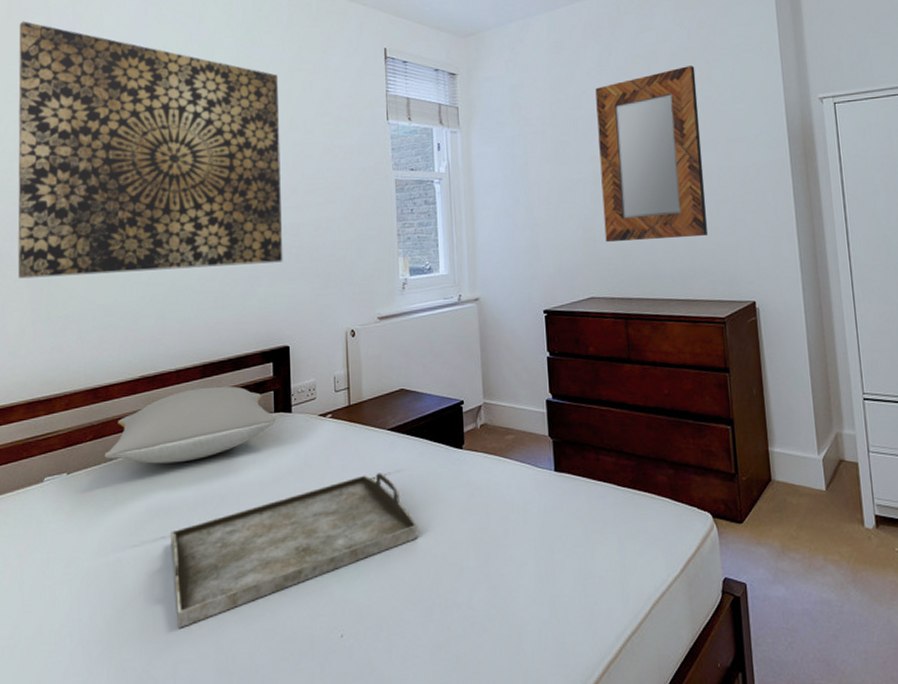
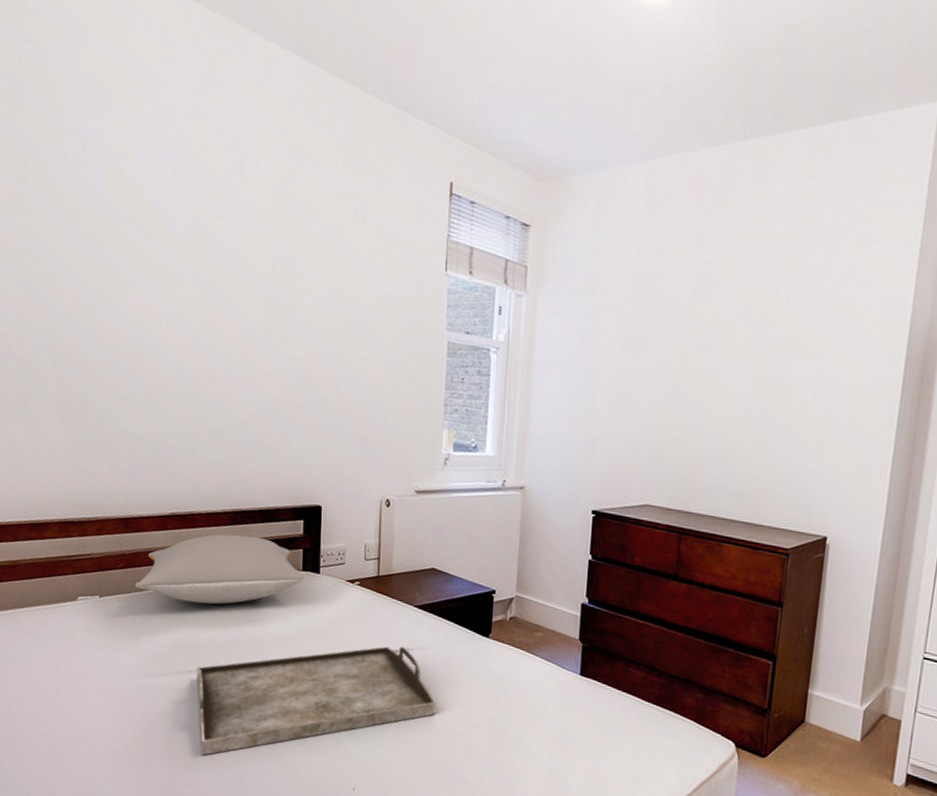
wall art: present [17,21,283,279] -> none [45,96,328,416]
home mirror: present [595,65,708,243] -> none [672,251,812,456]

